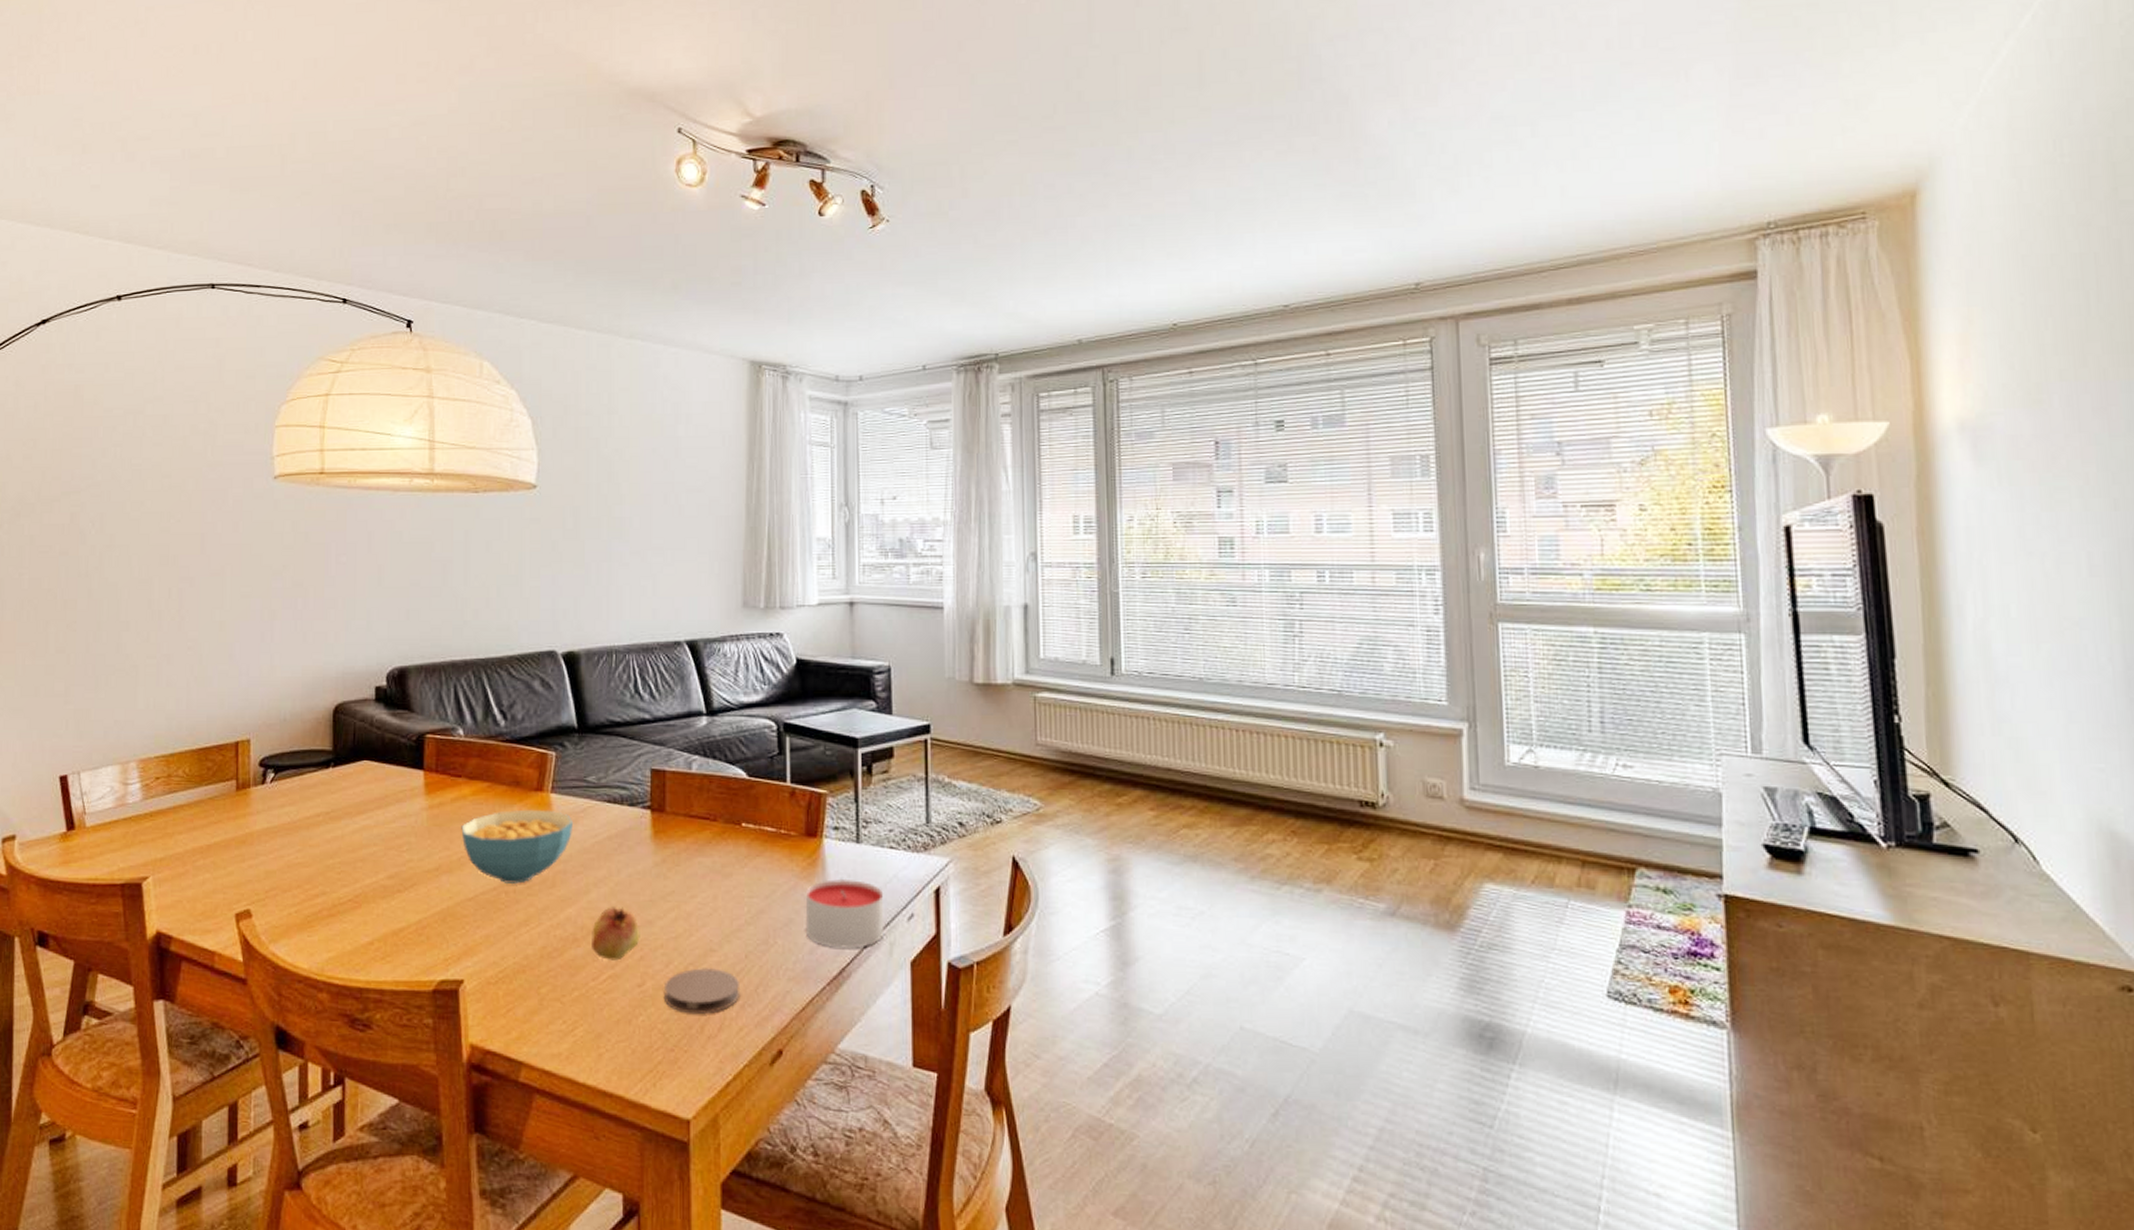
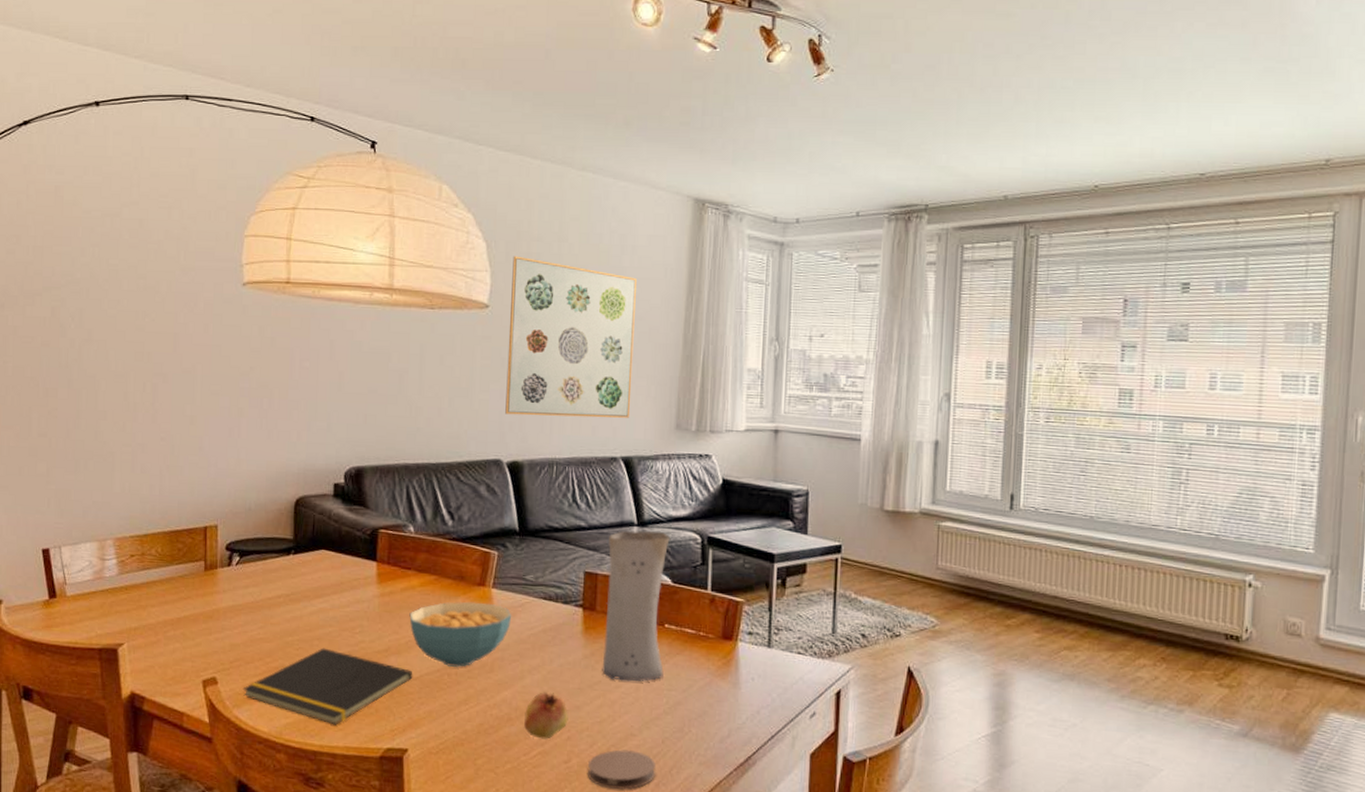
notepad: none [279,870,467,957] -> present [242,647,413,725]
wall art: none [558,431,693,601] -> present [505,256,637,418]
vase: none [675,719,743,890] -> present [602,530,670,682]
candle: present [805,878,884,949] -> none [717,678,790,740]

